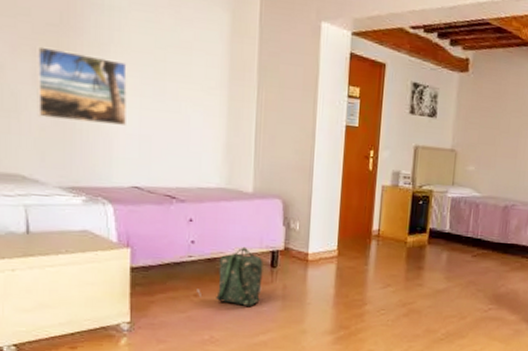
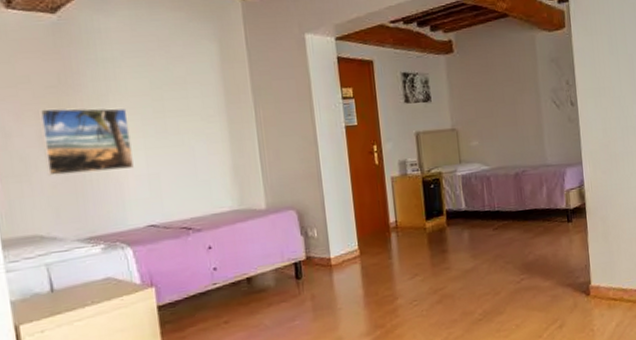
backpack: present [197,246,263,306] -> none [226,263,291,324]

